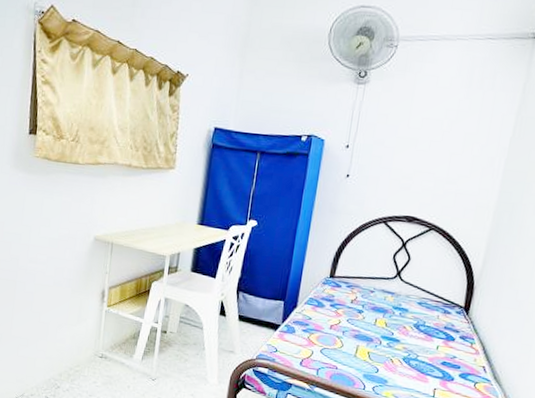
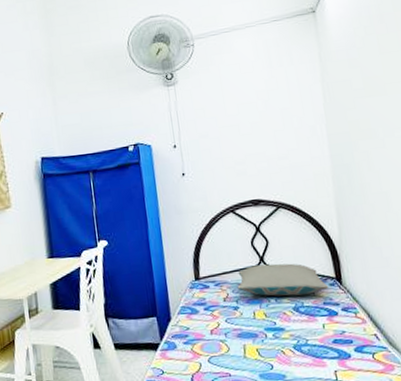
pillow: none [367,277,455,316] -> present [237,263,329,297]

